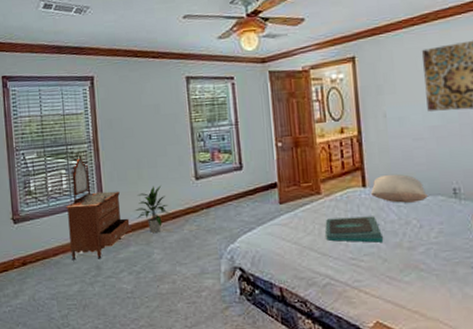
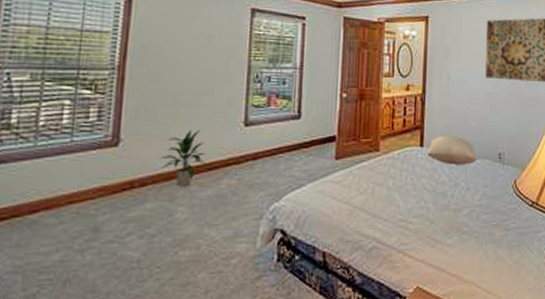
dresser: present [66,158,130,261] -> none [57,87,151,220]
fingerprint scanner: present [325,216,384,243] -> none [379,176,434,204]

